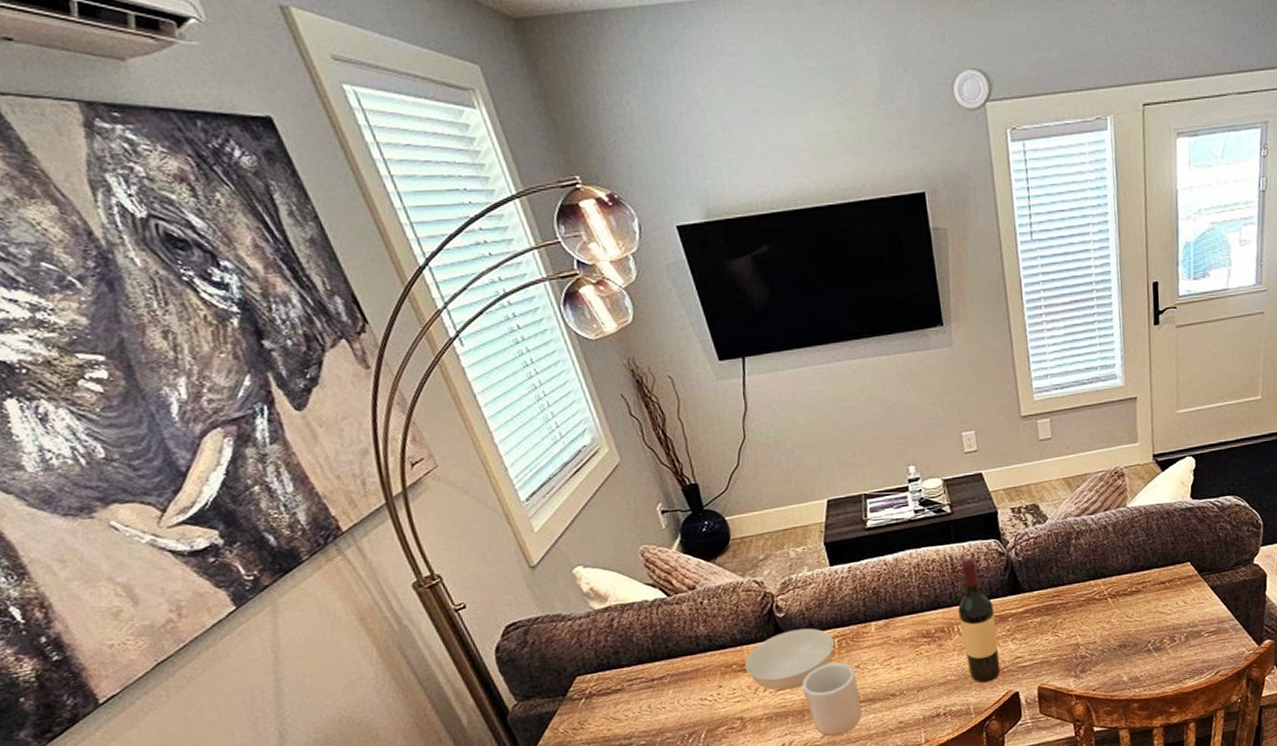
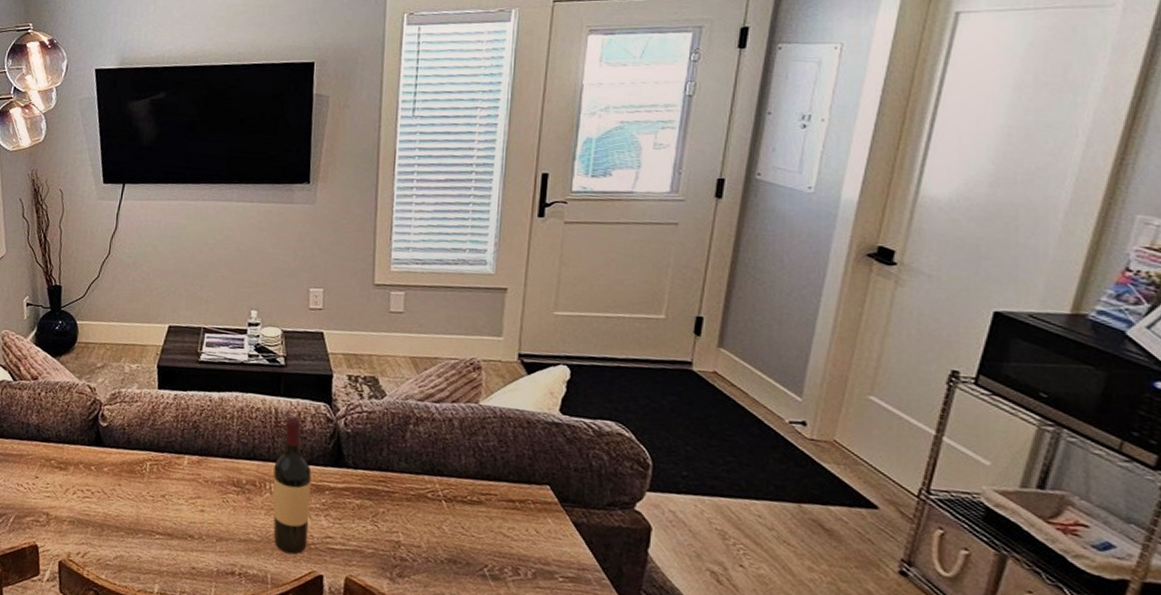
bowl: present [744,628,834,691] -> none [61,441,146,500]
mug: present [802,662,862,736] -> none [107,483,160,561]

